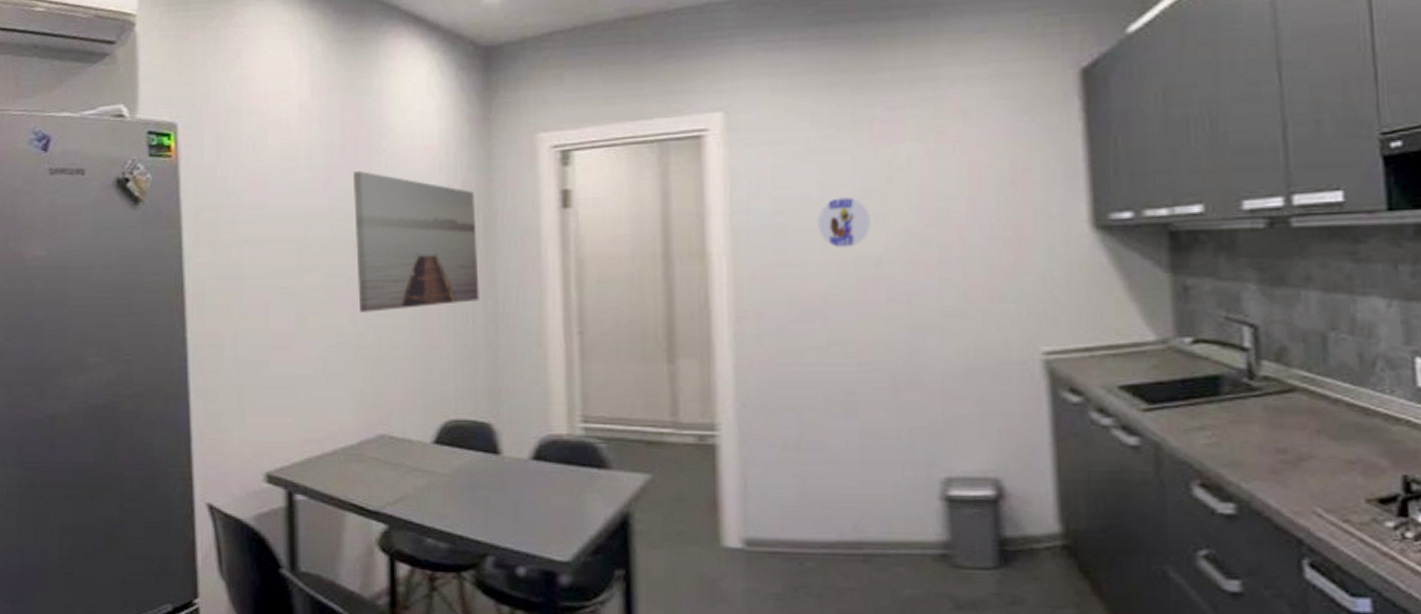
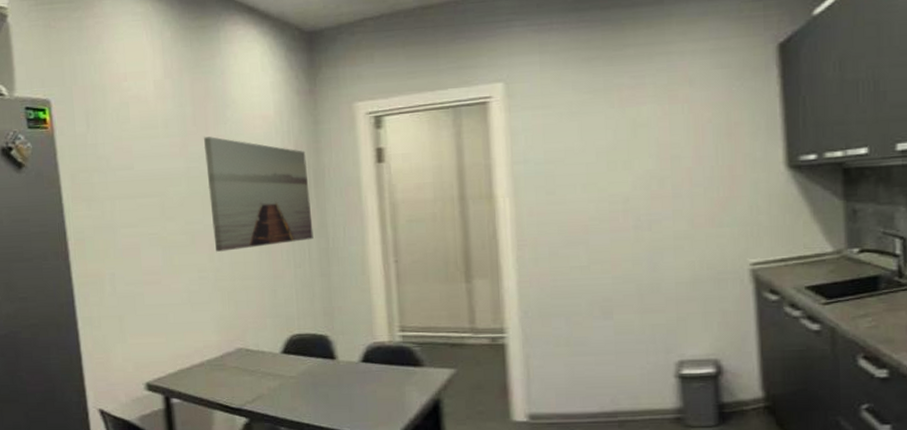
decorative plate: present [817,197,871,249] -> none [579,148,620,189]

